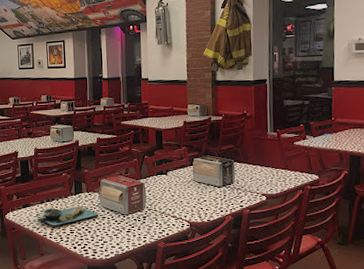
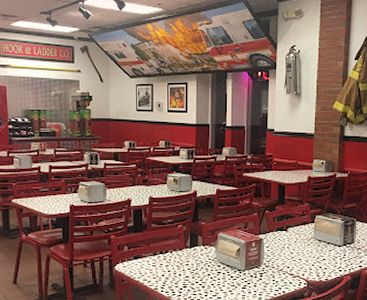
platter: present [36,205,99,226] -> none [147,257,214,280]

